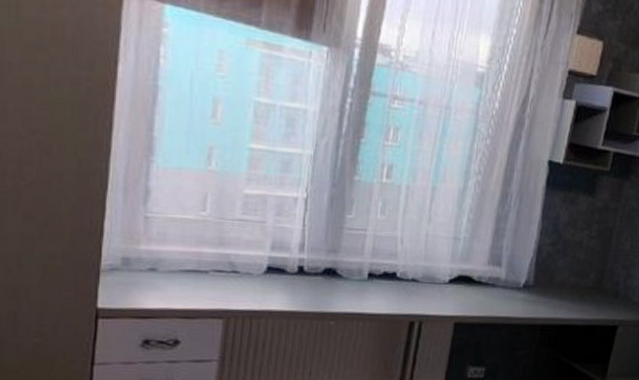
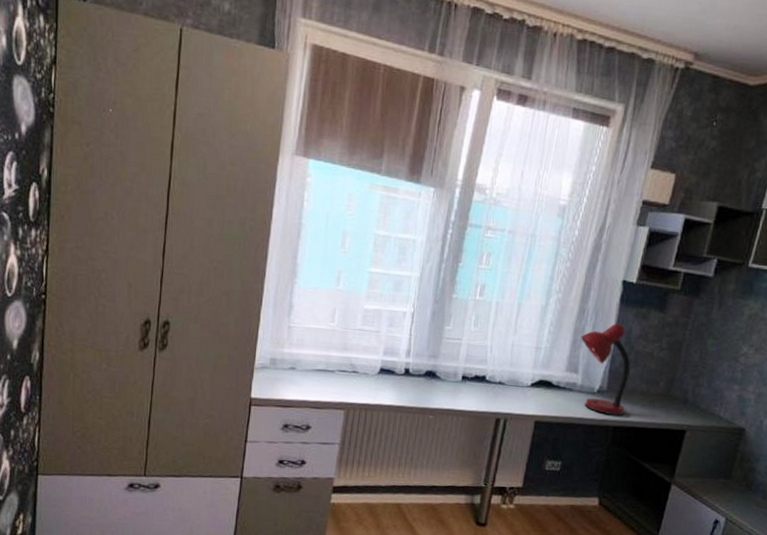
desk lamp: none [504,209,559,312] -> present [581,323,631,416]

